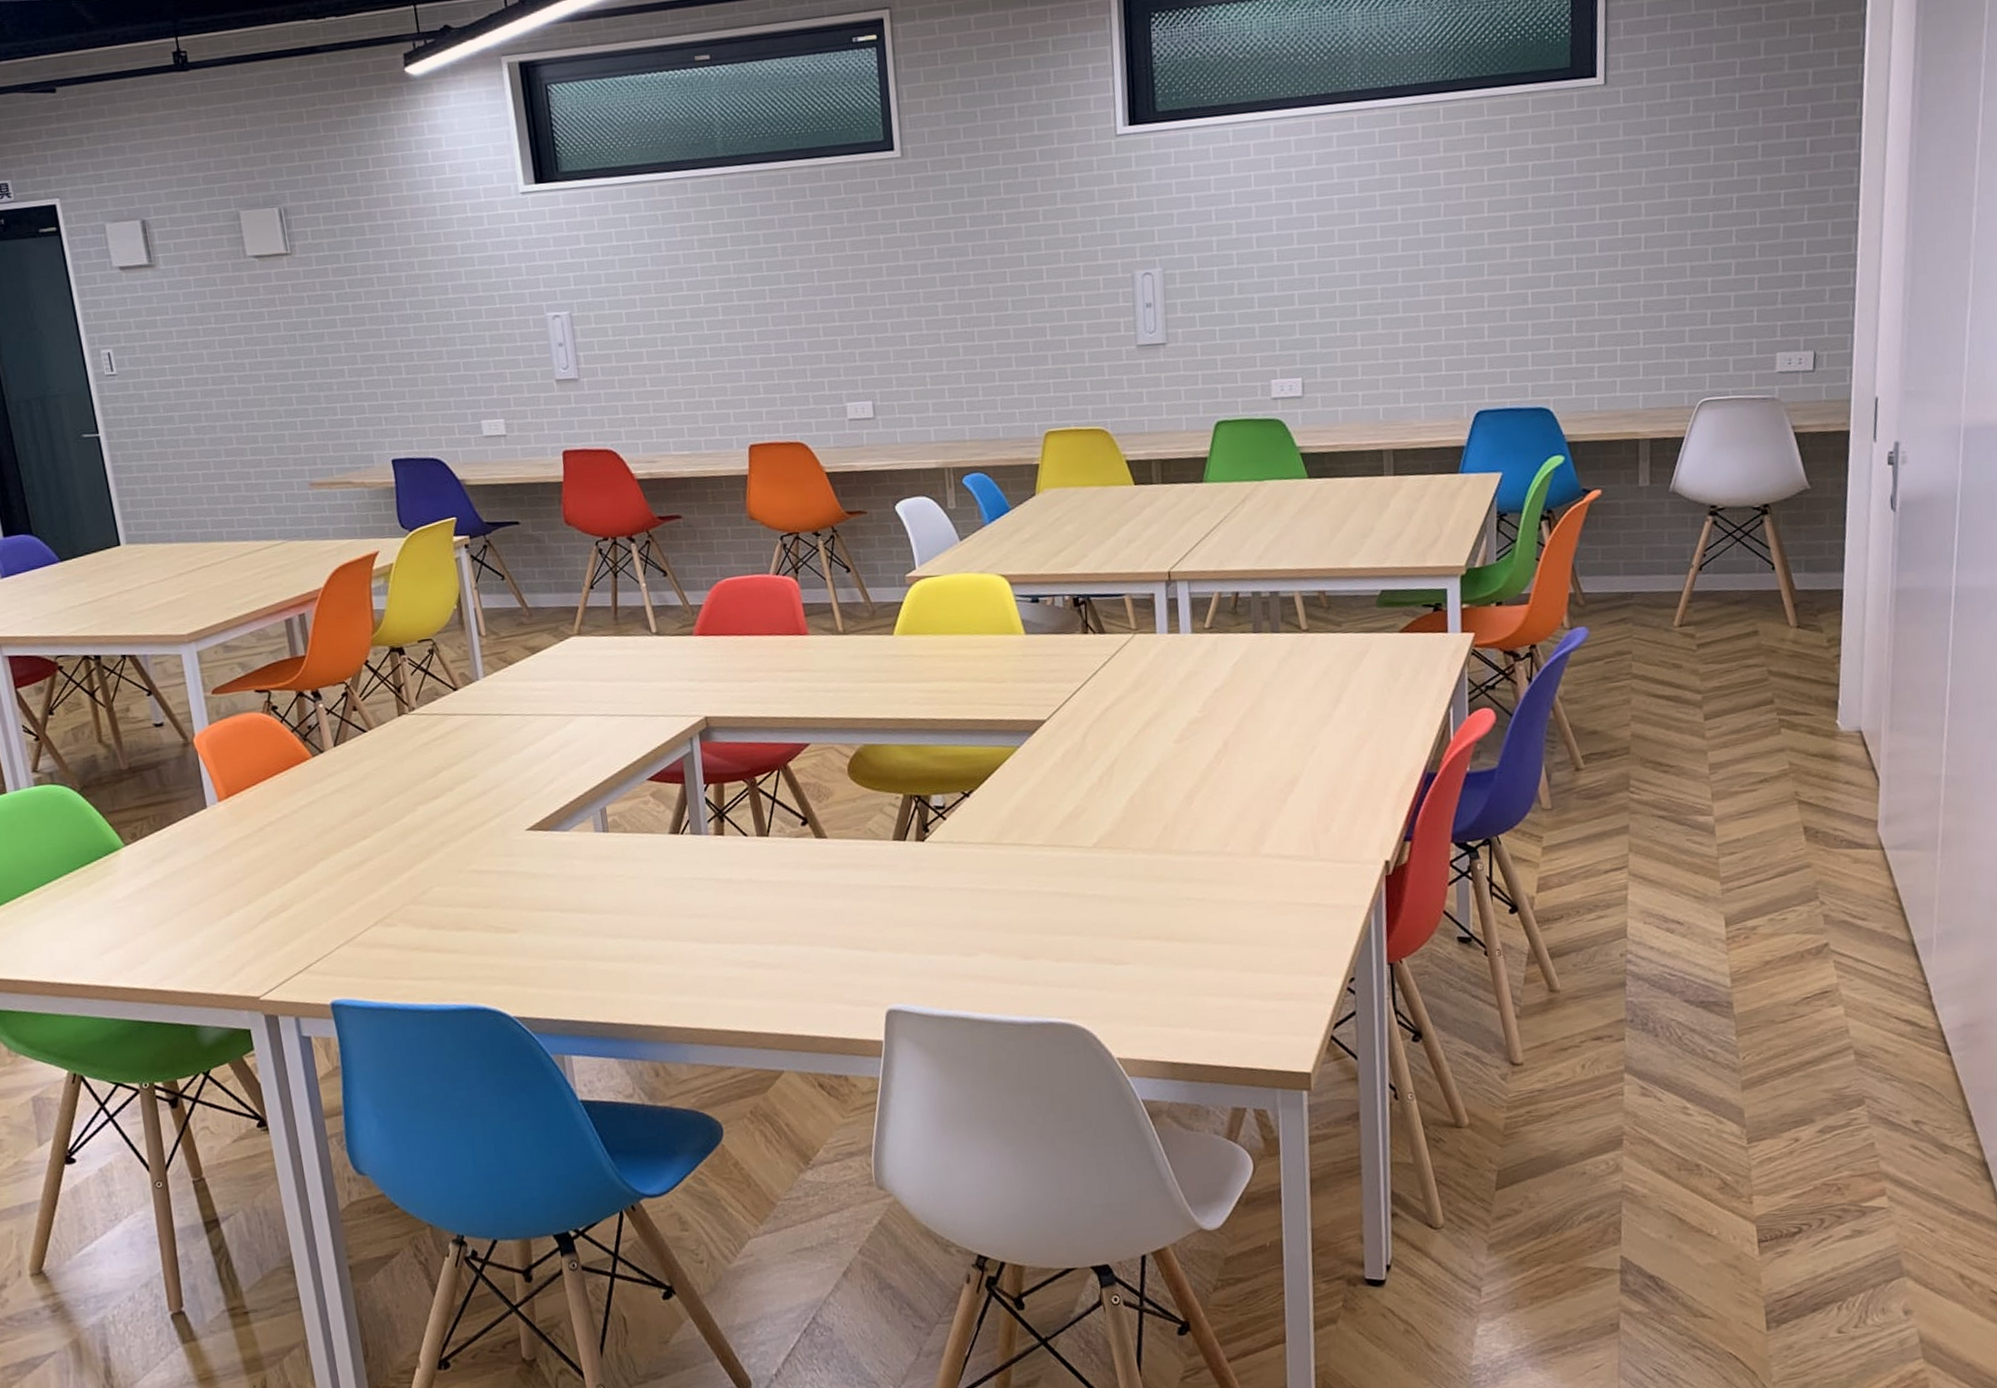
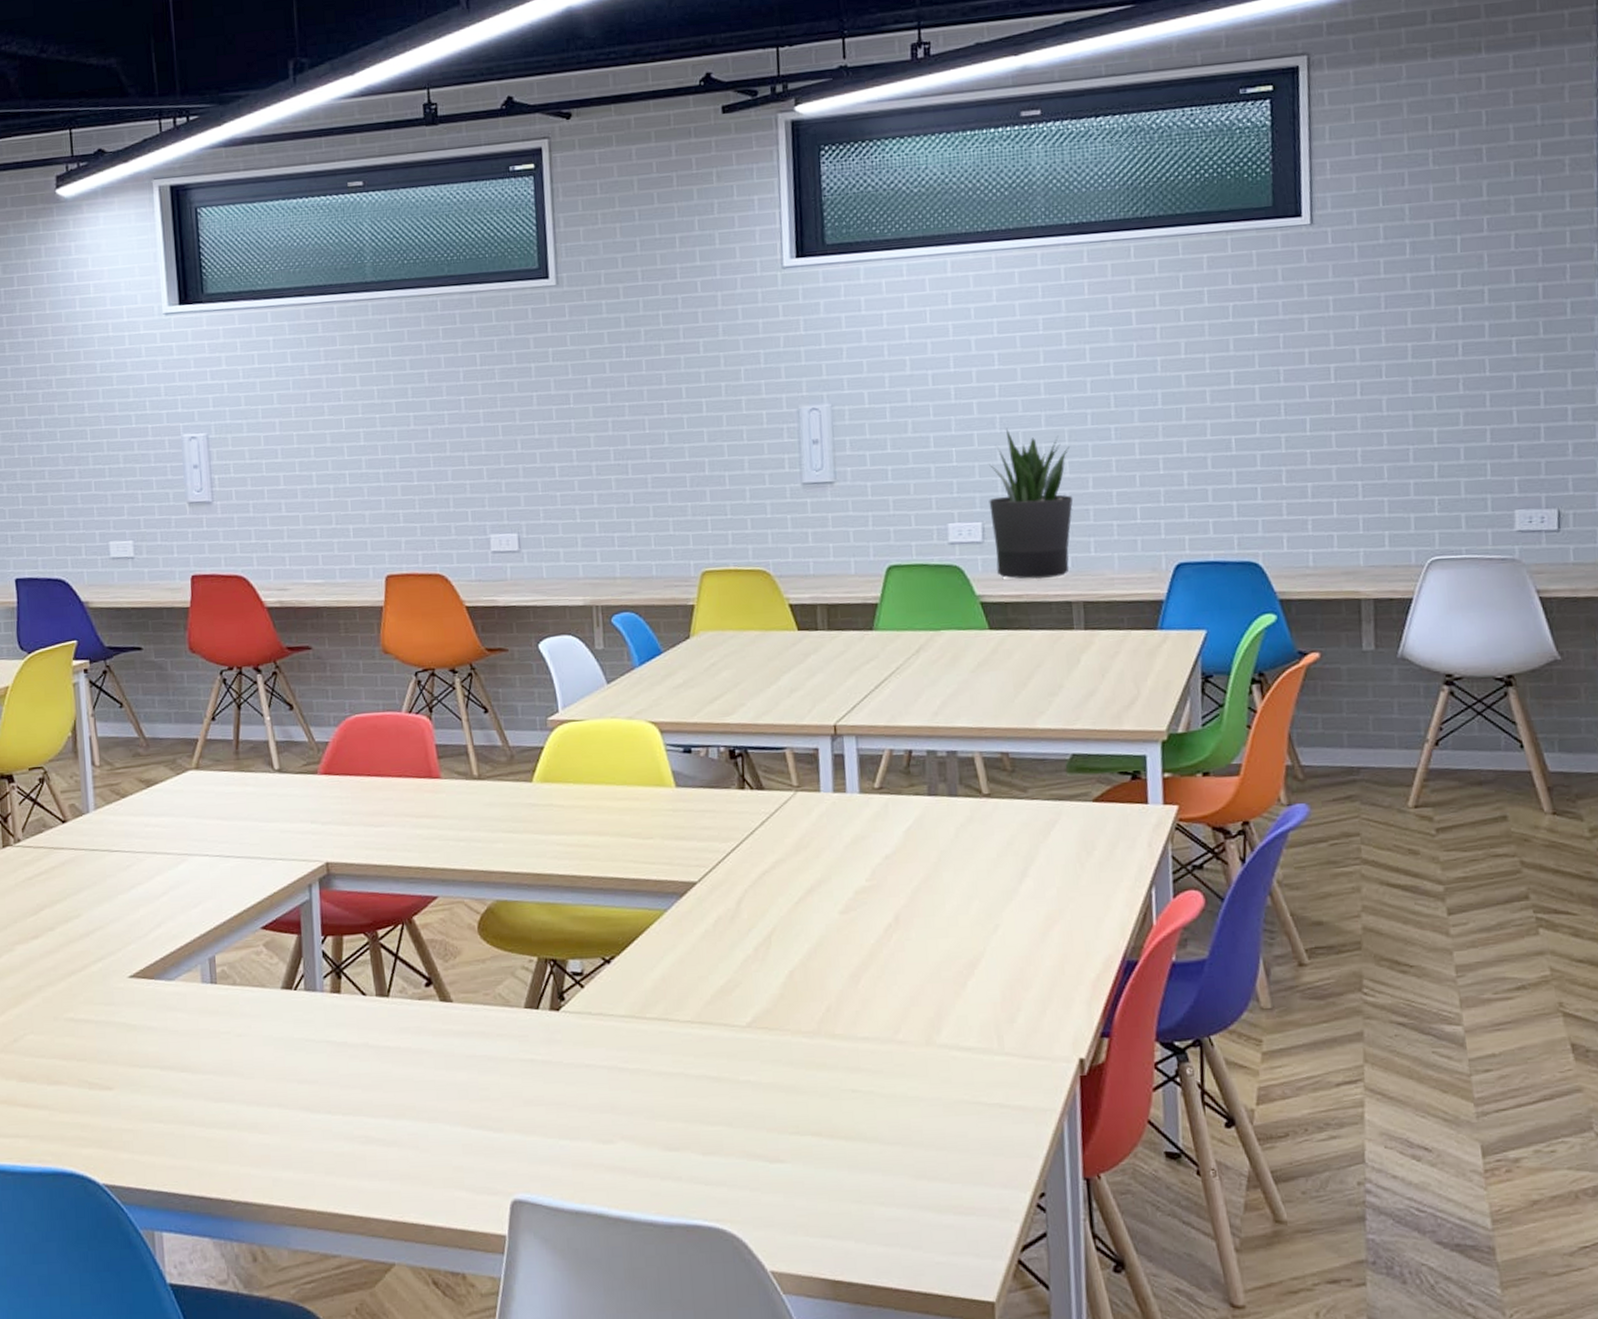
planter: none [1308,287,1385,430] -> present [989,428,1074,580]

